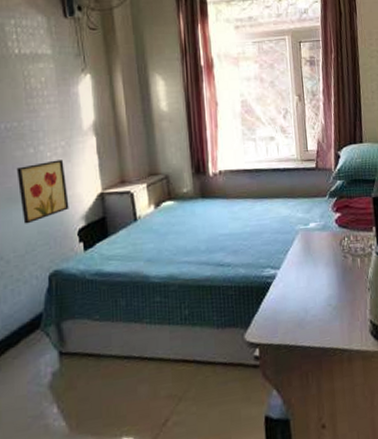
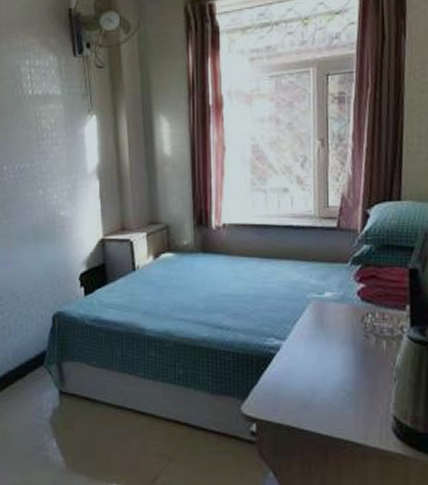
wall art: present [16,159,69,224] -> none [27,202,72,264]

